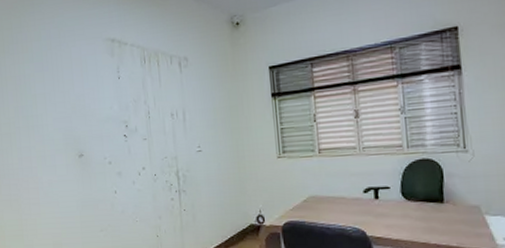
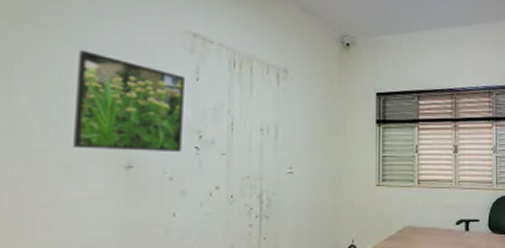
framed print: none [39,67,115,144] -> present [73,50,185,151]

